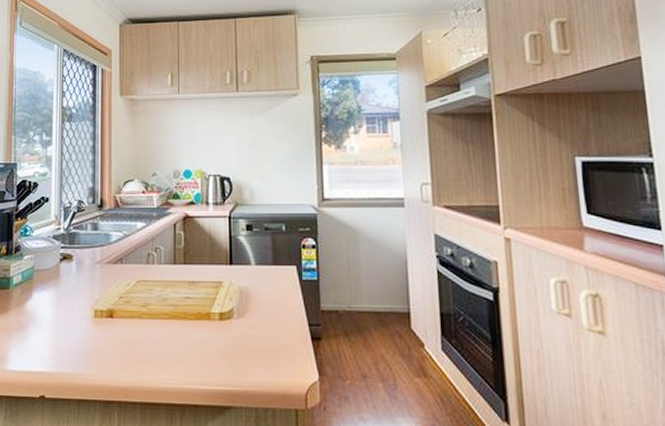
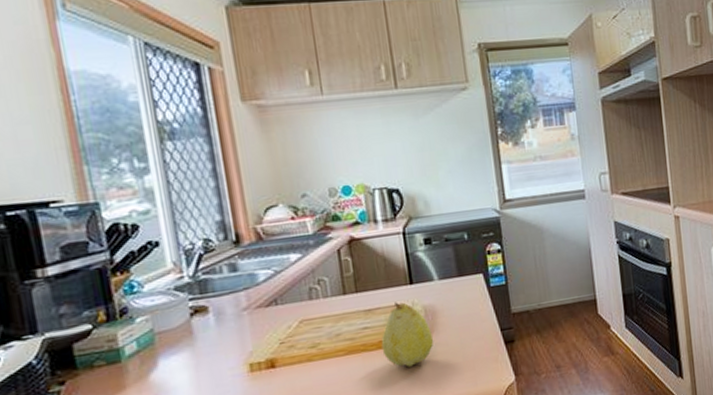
fruit: none [199,279,245,343] -> present [381,302,434,367]

